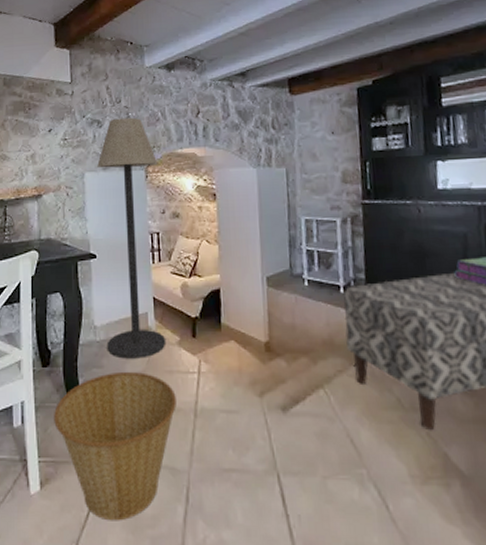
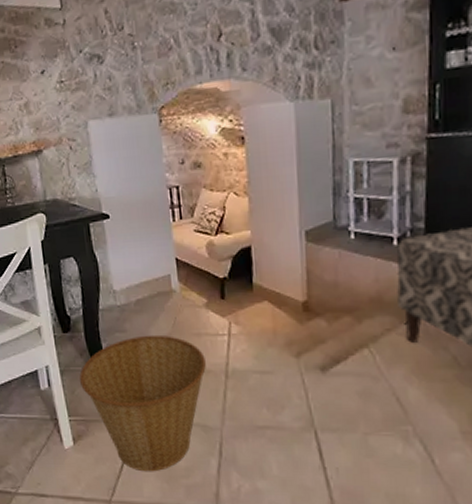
floor lamp: present [97,117,167,359] -> none [101,47,193,323]

